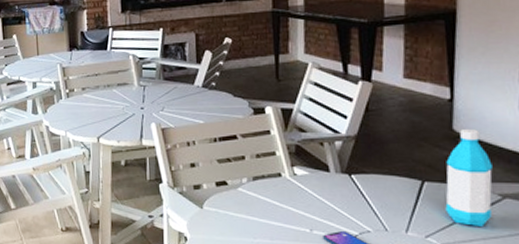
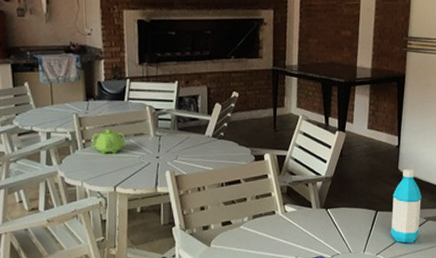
teapot: none [75,78,110,104] -> present [91,128,127,154]

